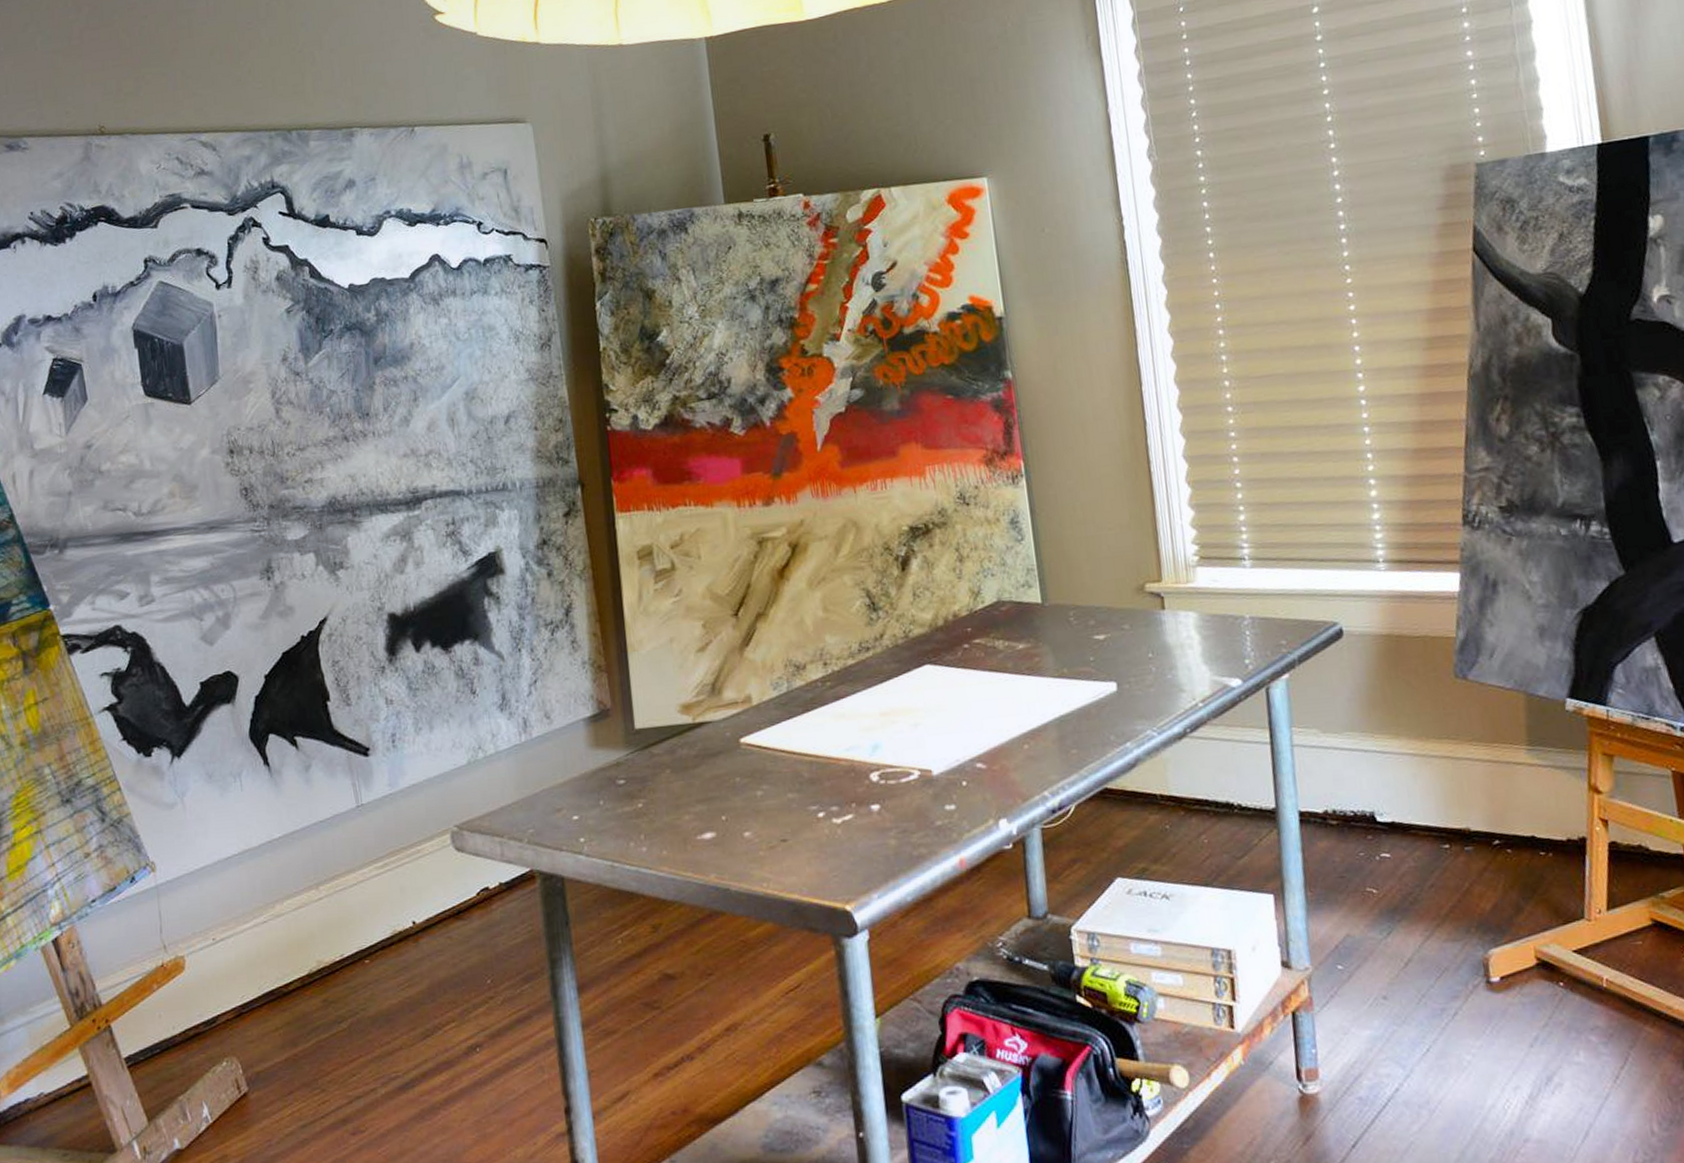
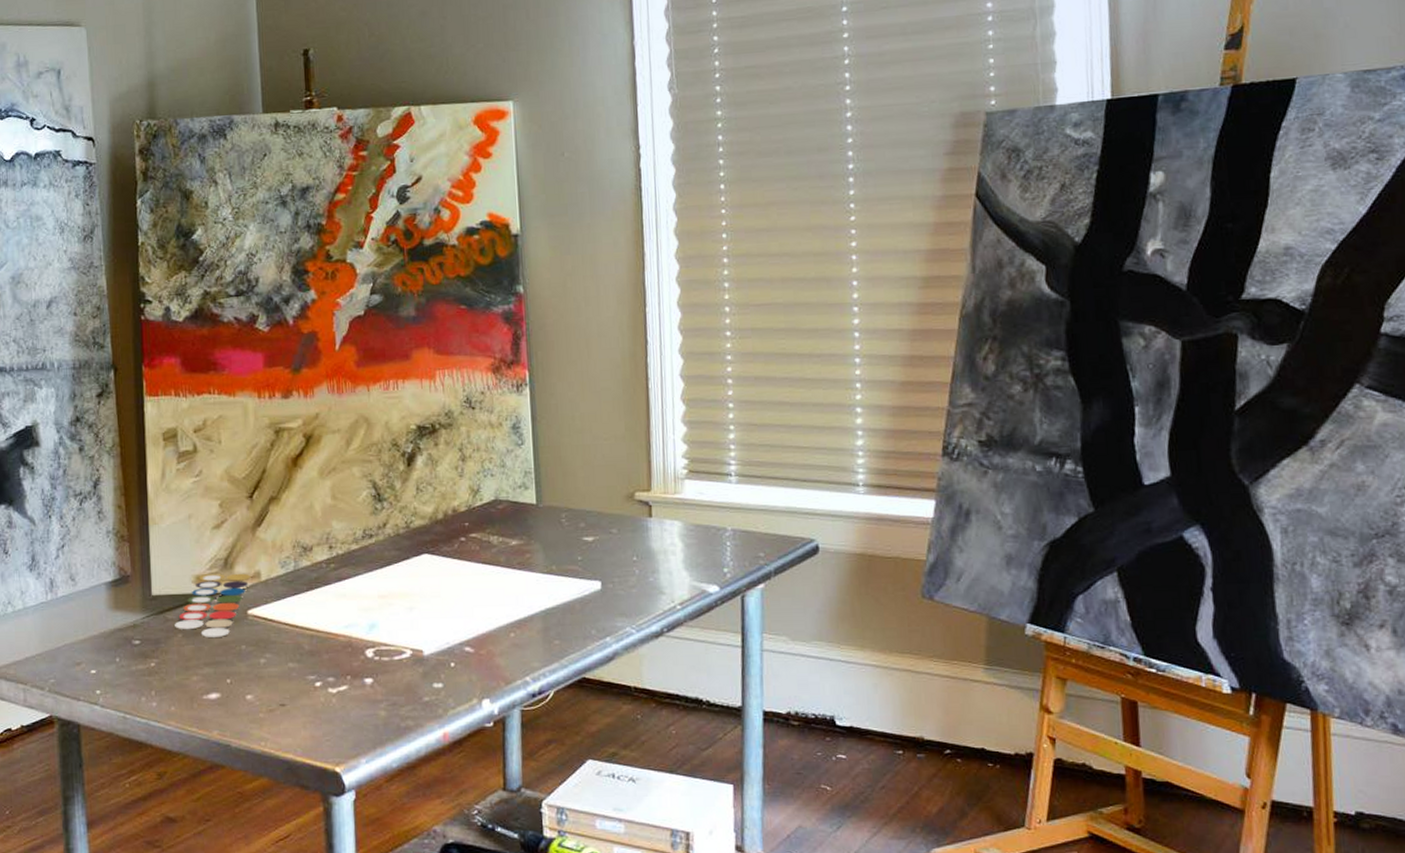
paint palette: none [661,698,742,772] -> present [175,573,251,637]

